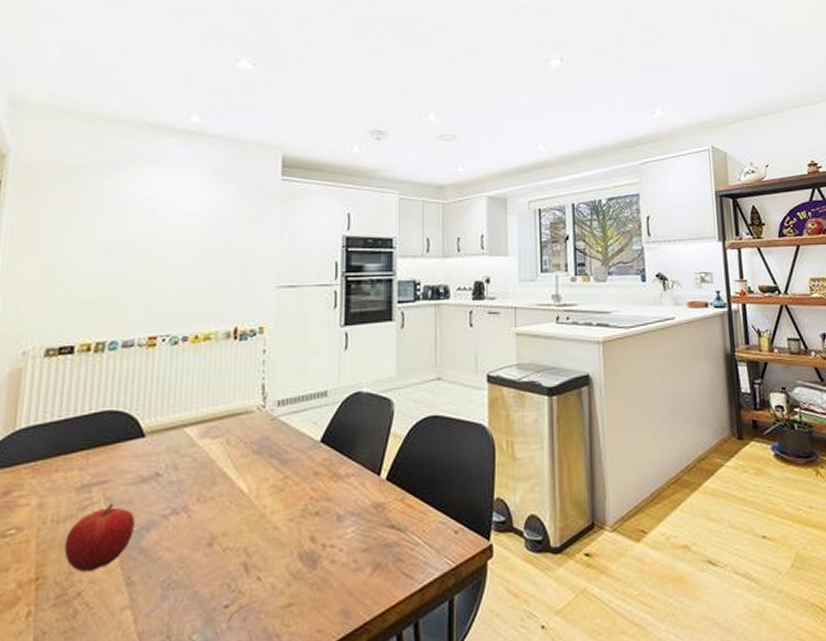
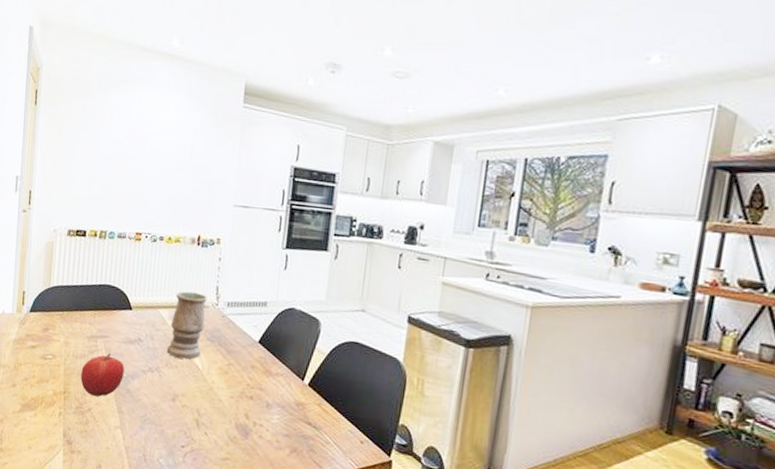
vase: none [197,397,251,486] -> present [166,291,207,359]

